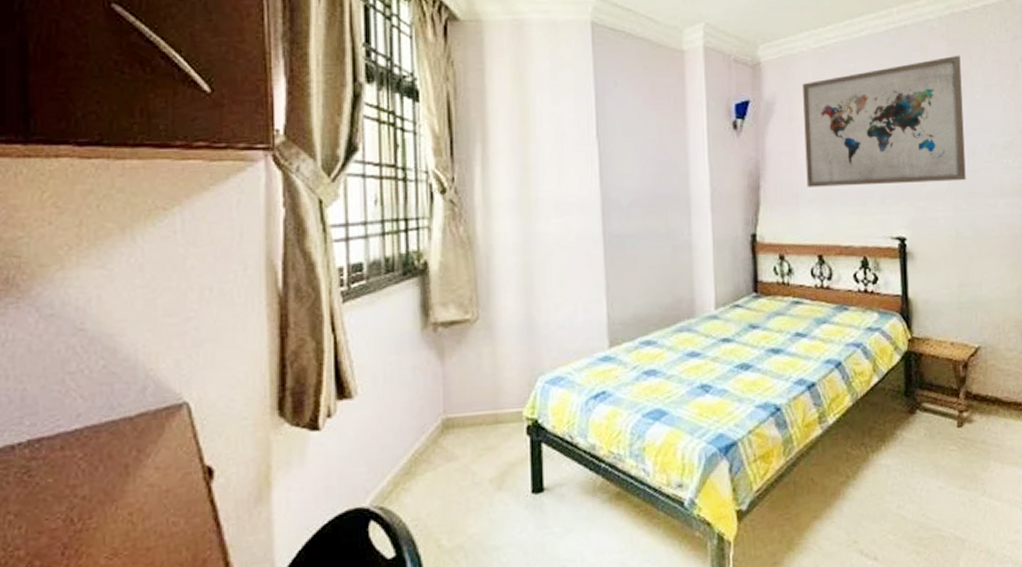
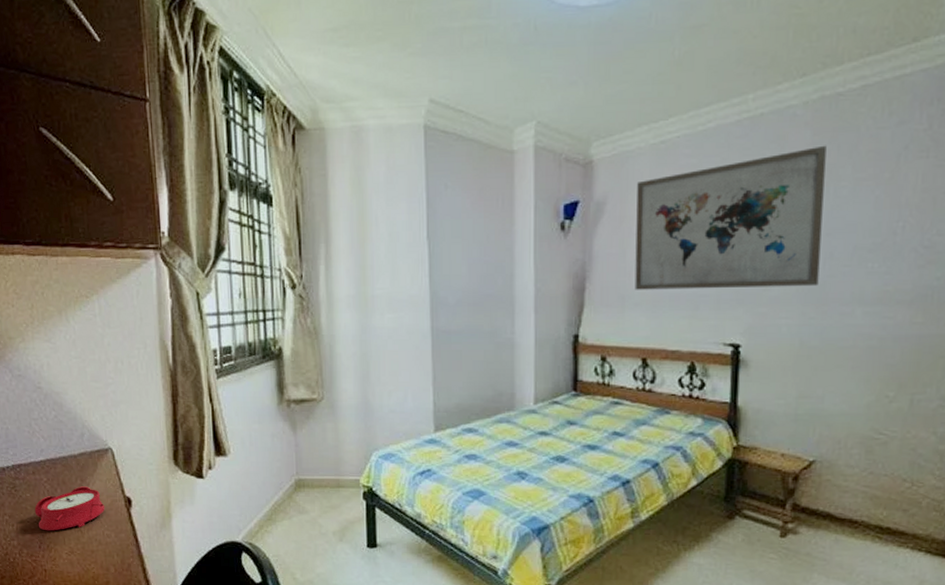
alarm clock: none [58,458,173,529] -> present [34,486,105,531]

